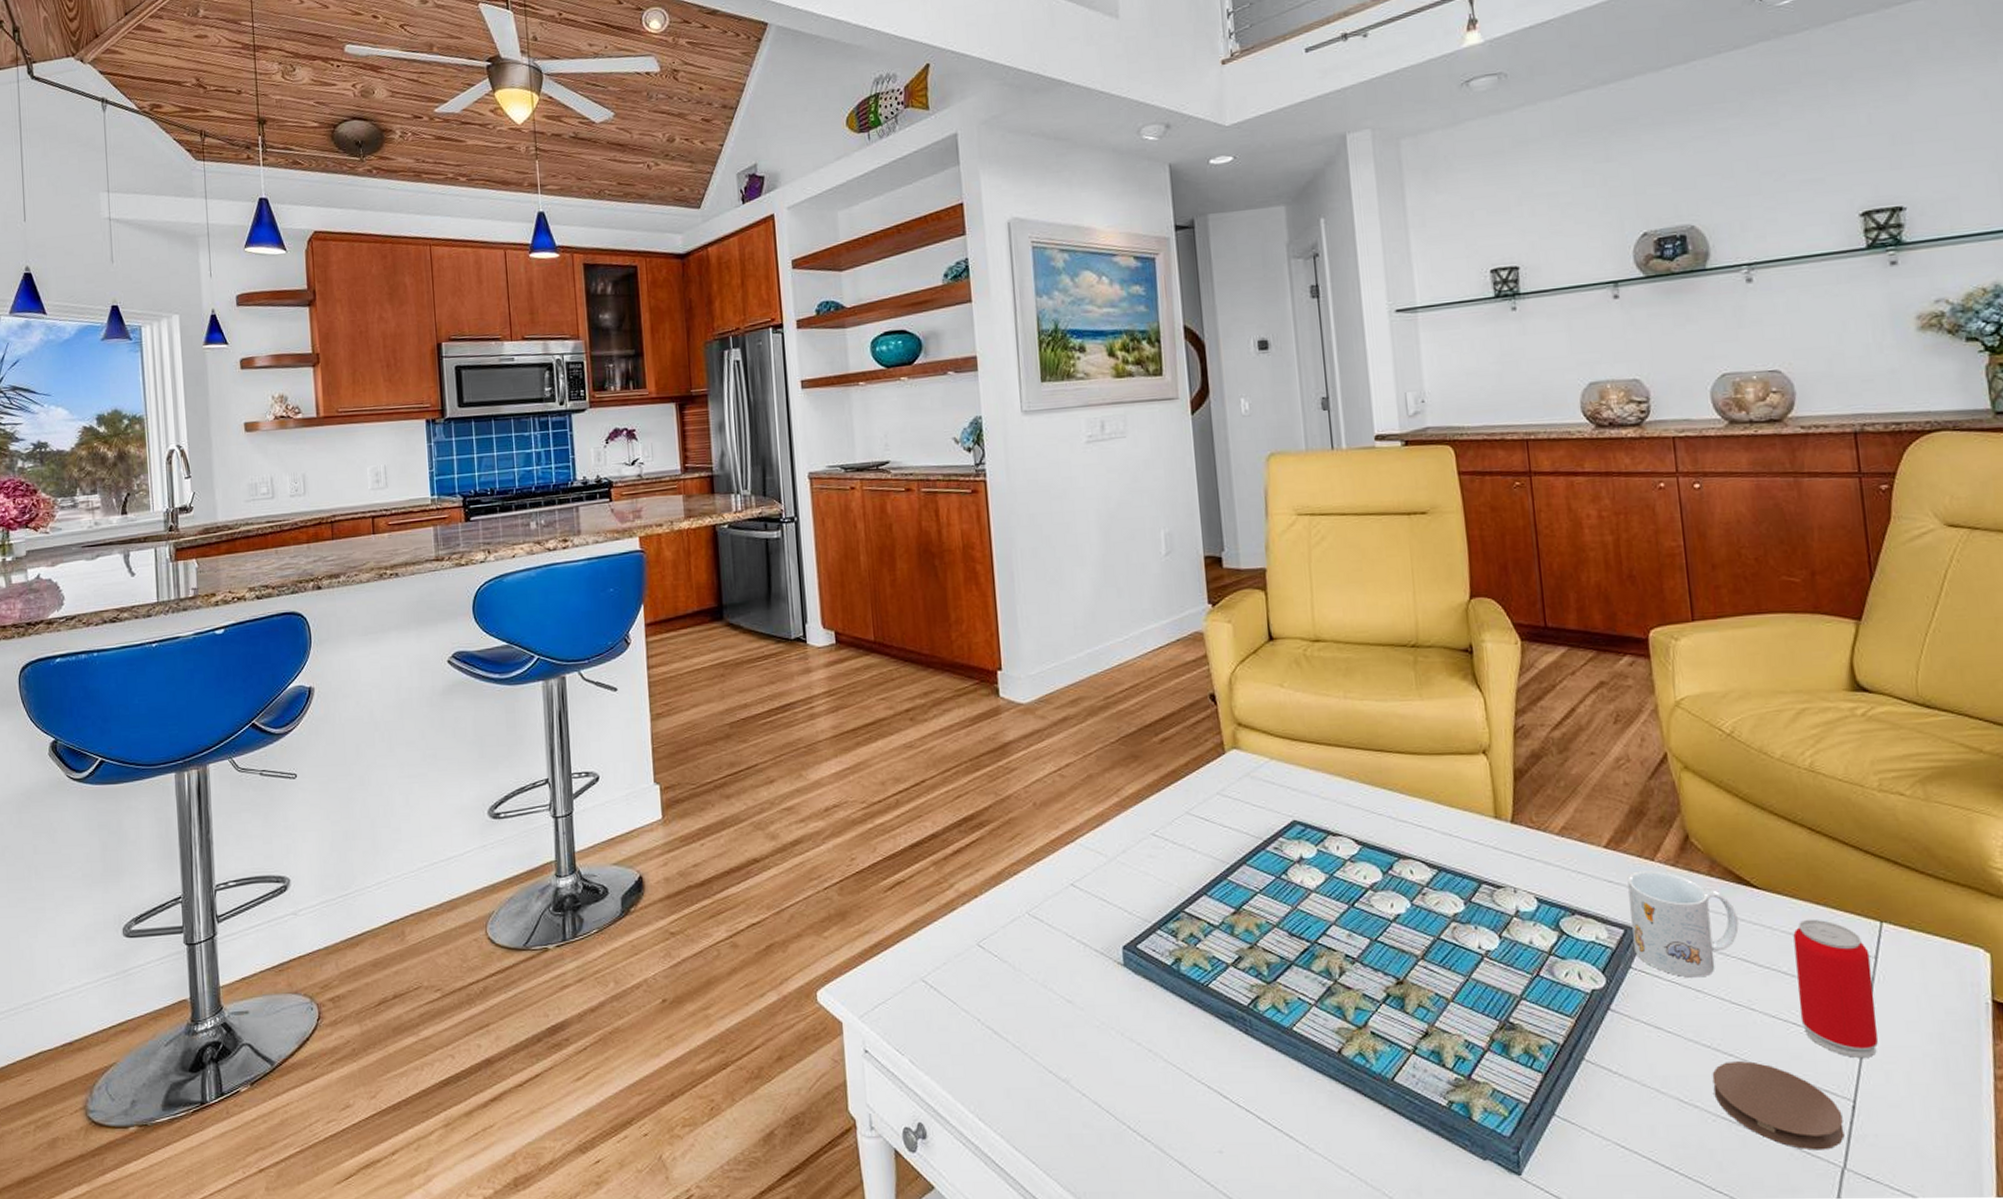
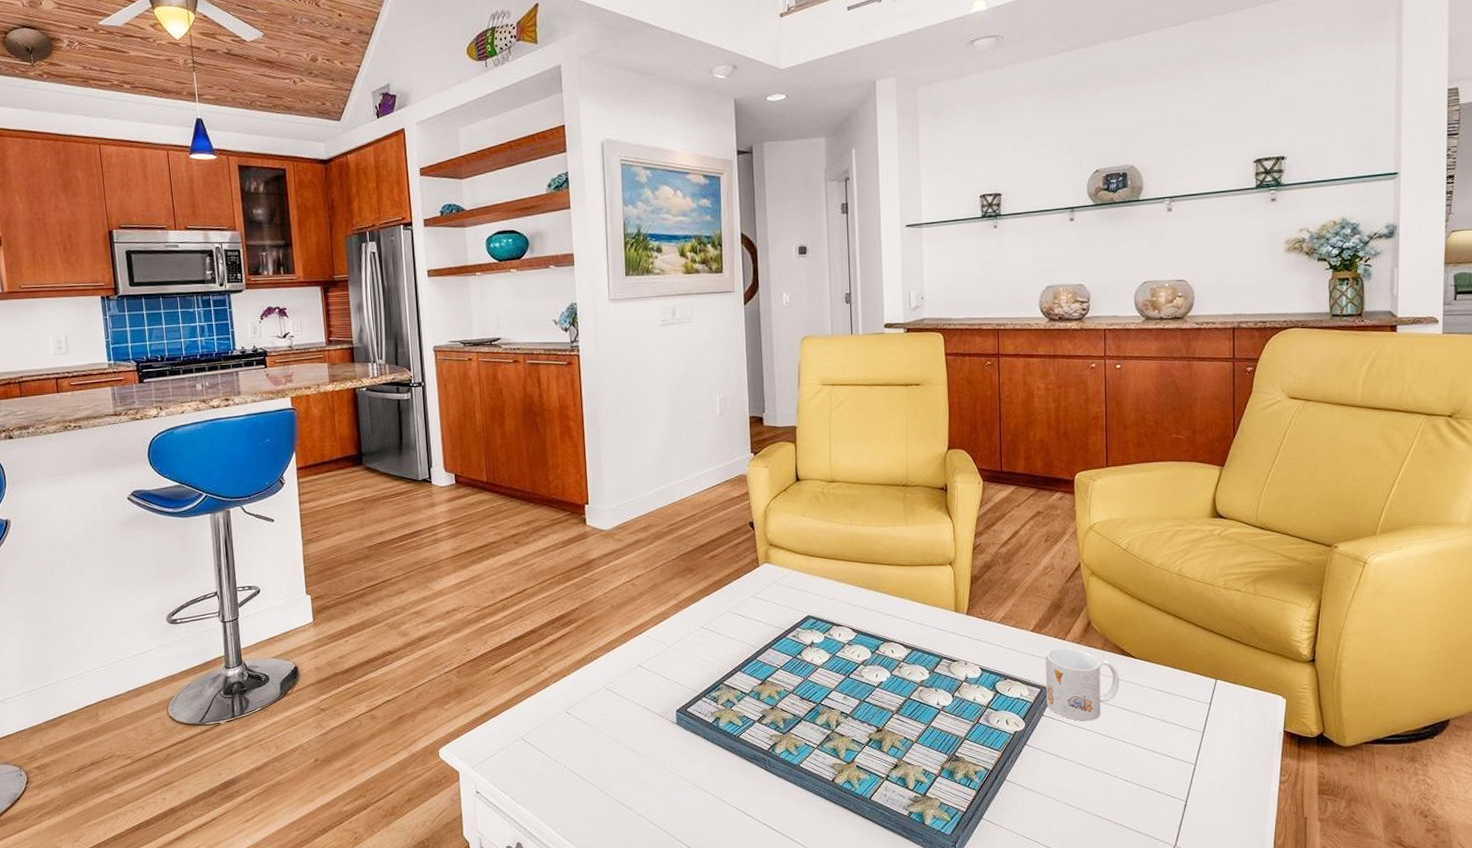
coaster: present [1712,1061,1845,1151] -> none [1092,777,1177,835]
beverage can: present [1793,919,1879,1058] -> none [1156,678,1207,772]

